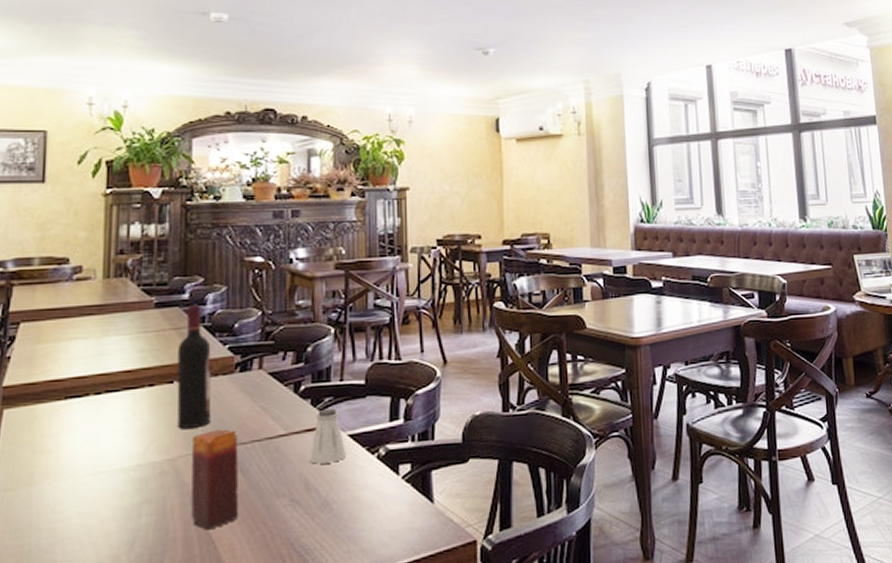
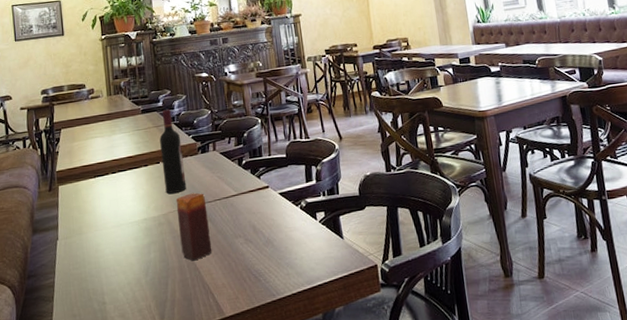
saltshaker: present [310,408,346,464] -> none [254,175,279,214]

